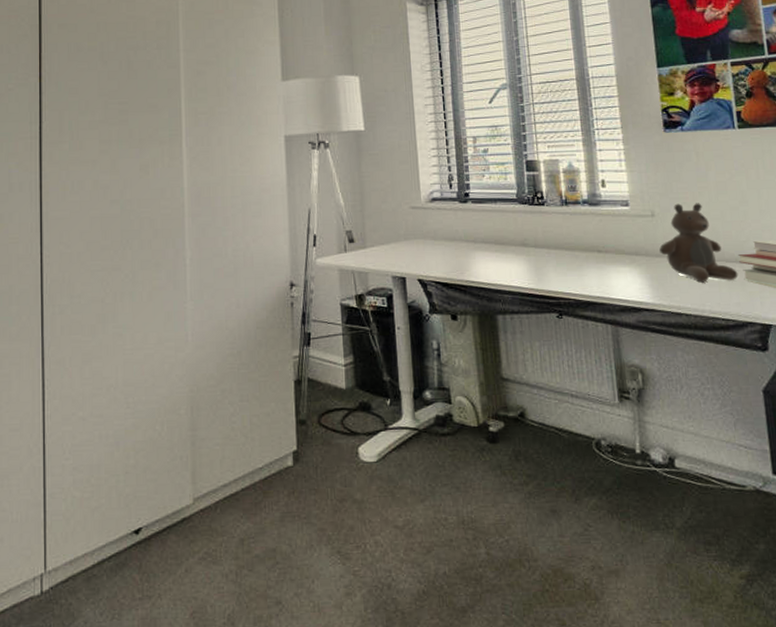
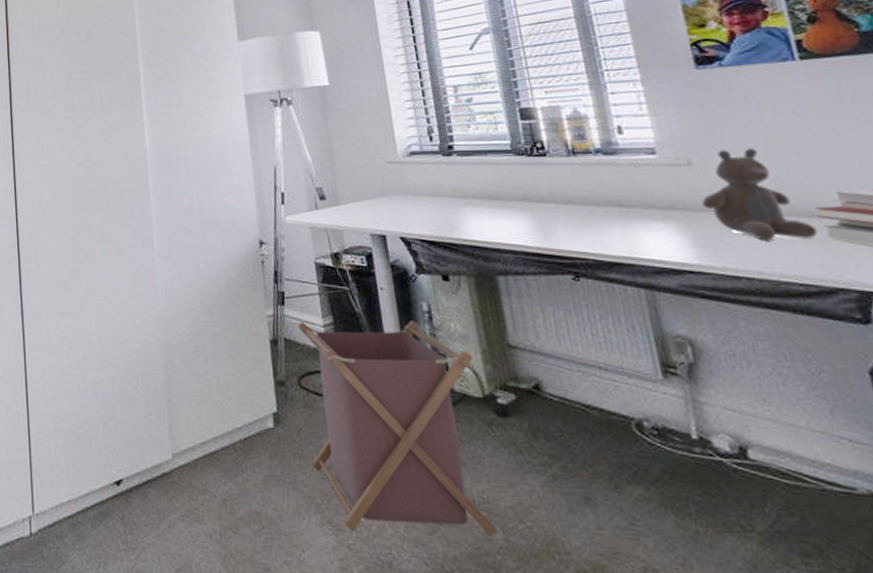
laundry basket: none [321,358,480,558] -> present [297,320,496,535]

